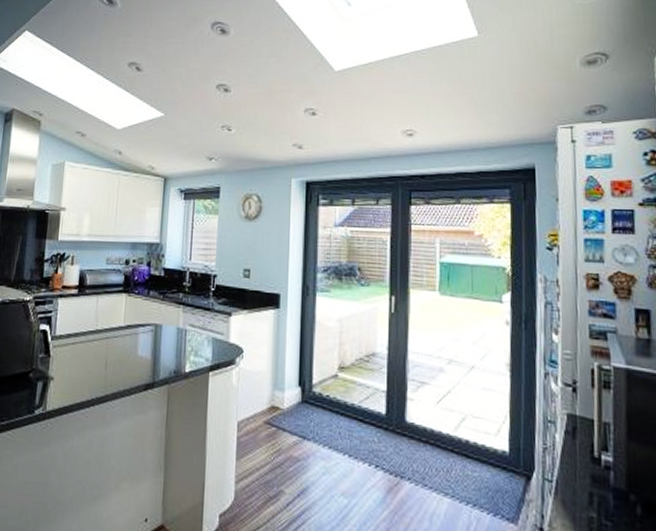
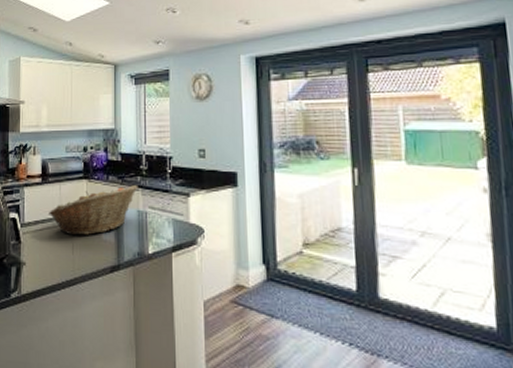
fruit basket: none [83,302,180,351] -> present [49,185,138,236]

